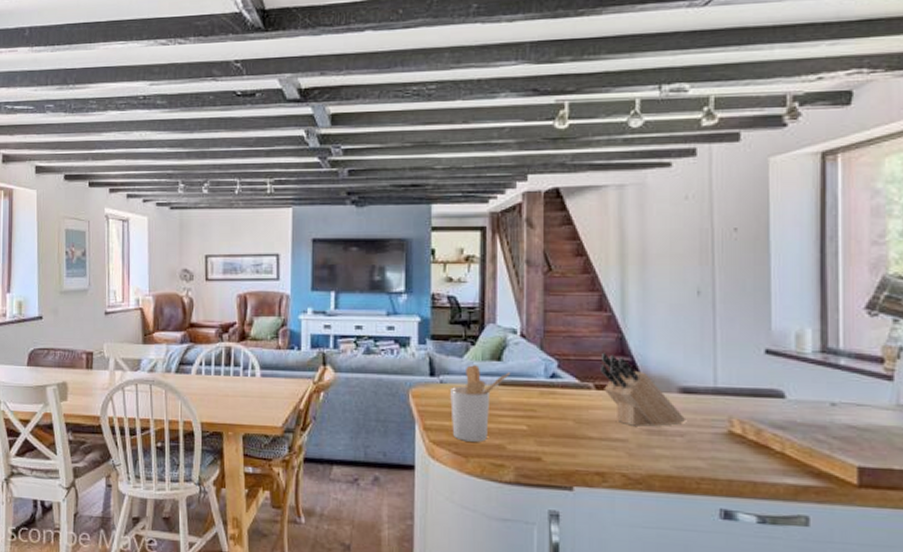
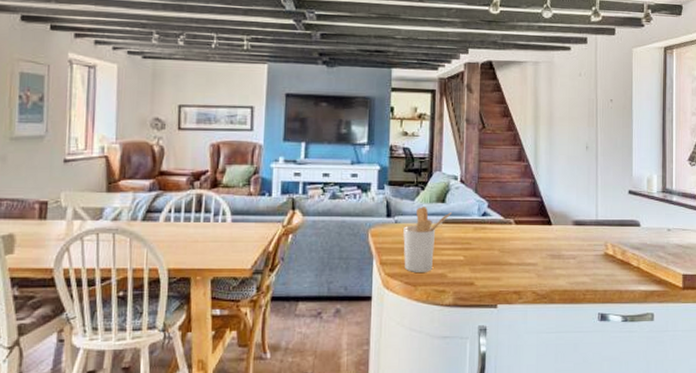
knife block: present [600,352,685,426] -> none [519,194,577,252]

